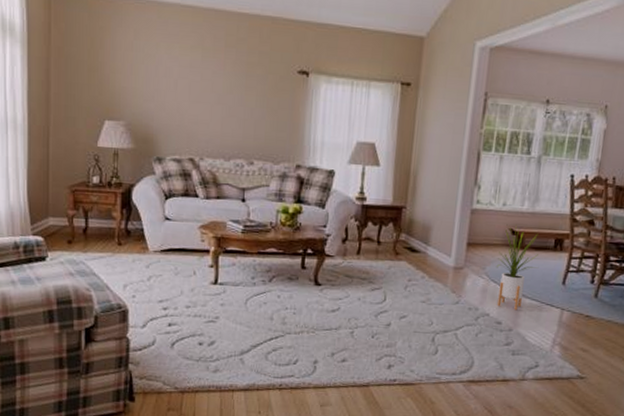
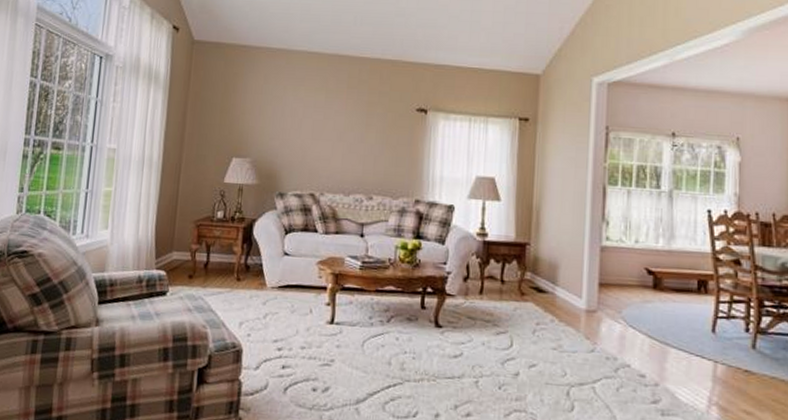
house plant: present [496,224,538,311] -> none [633,263,681,362]

